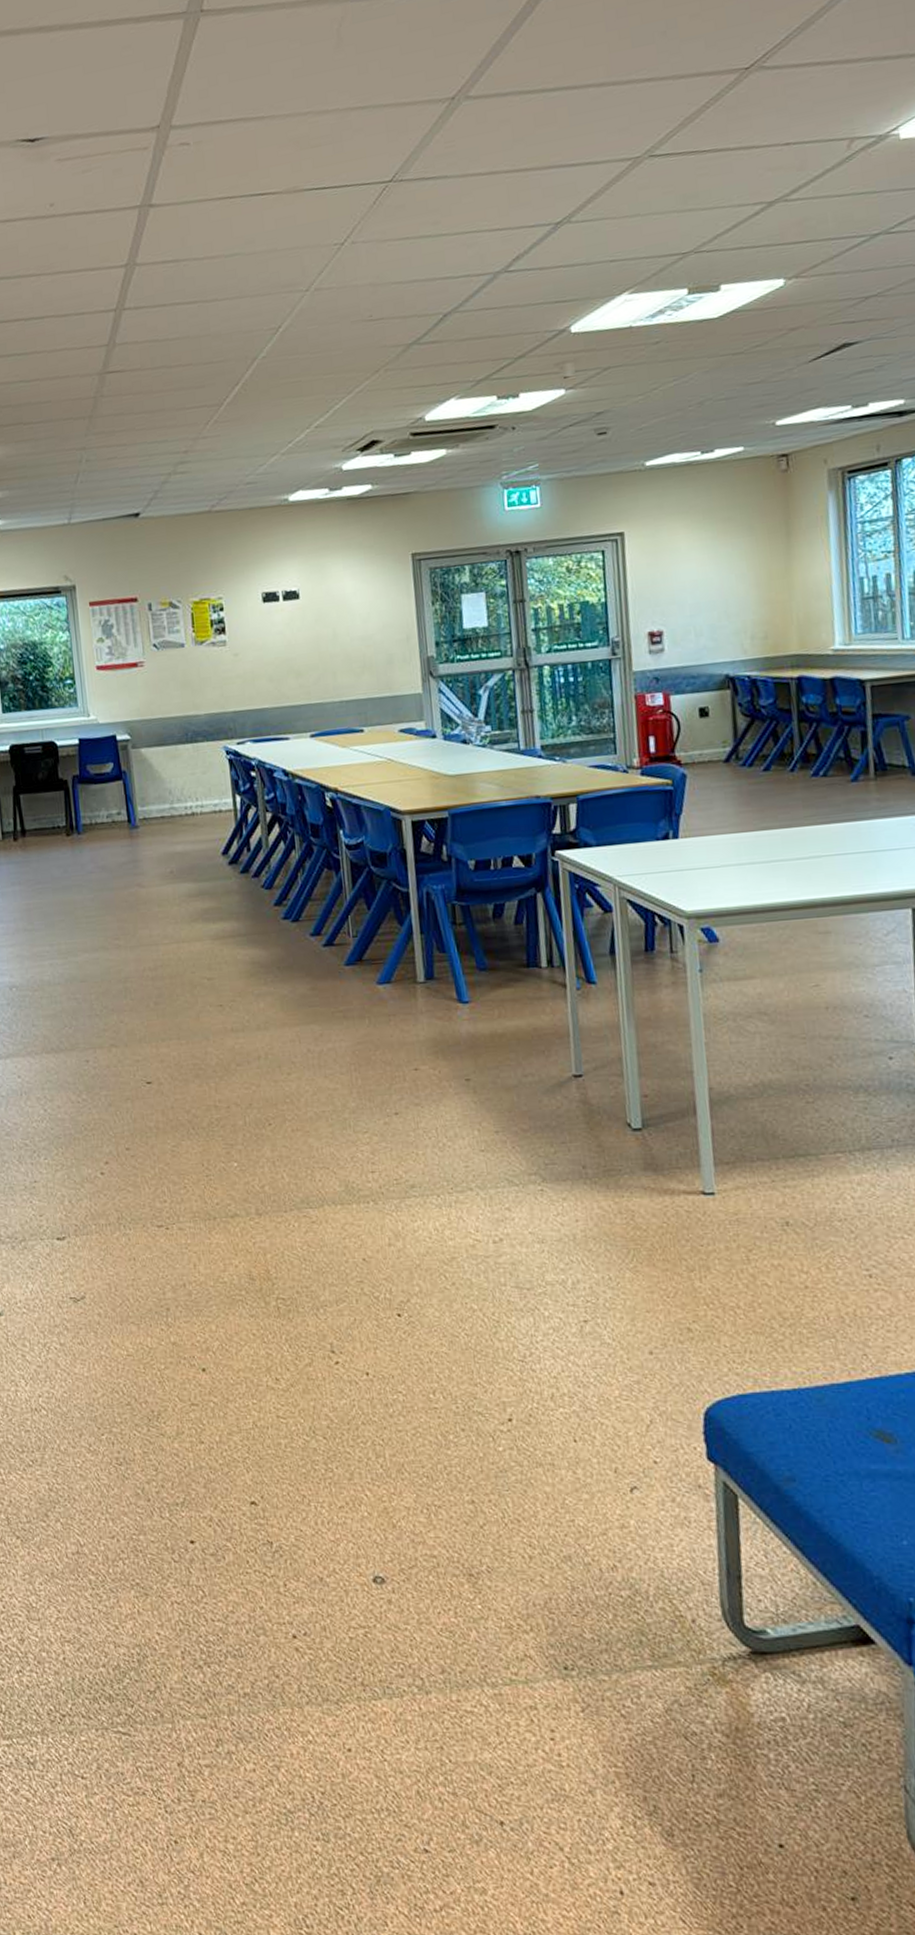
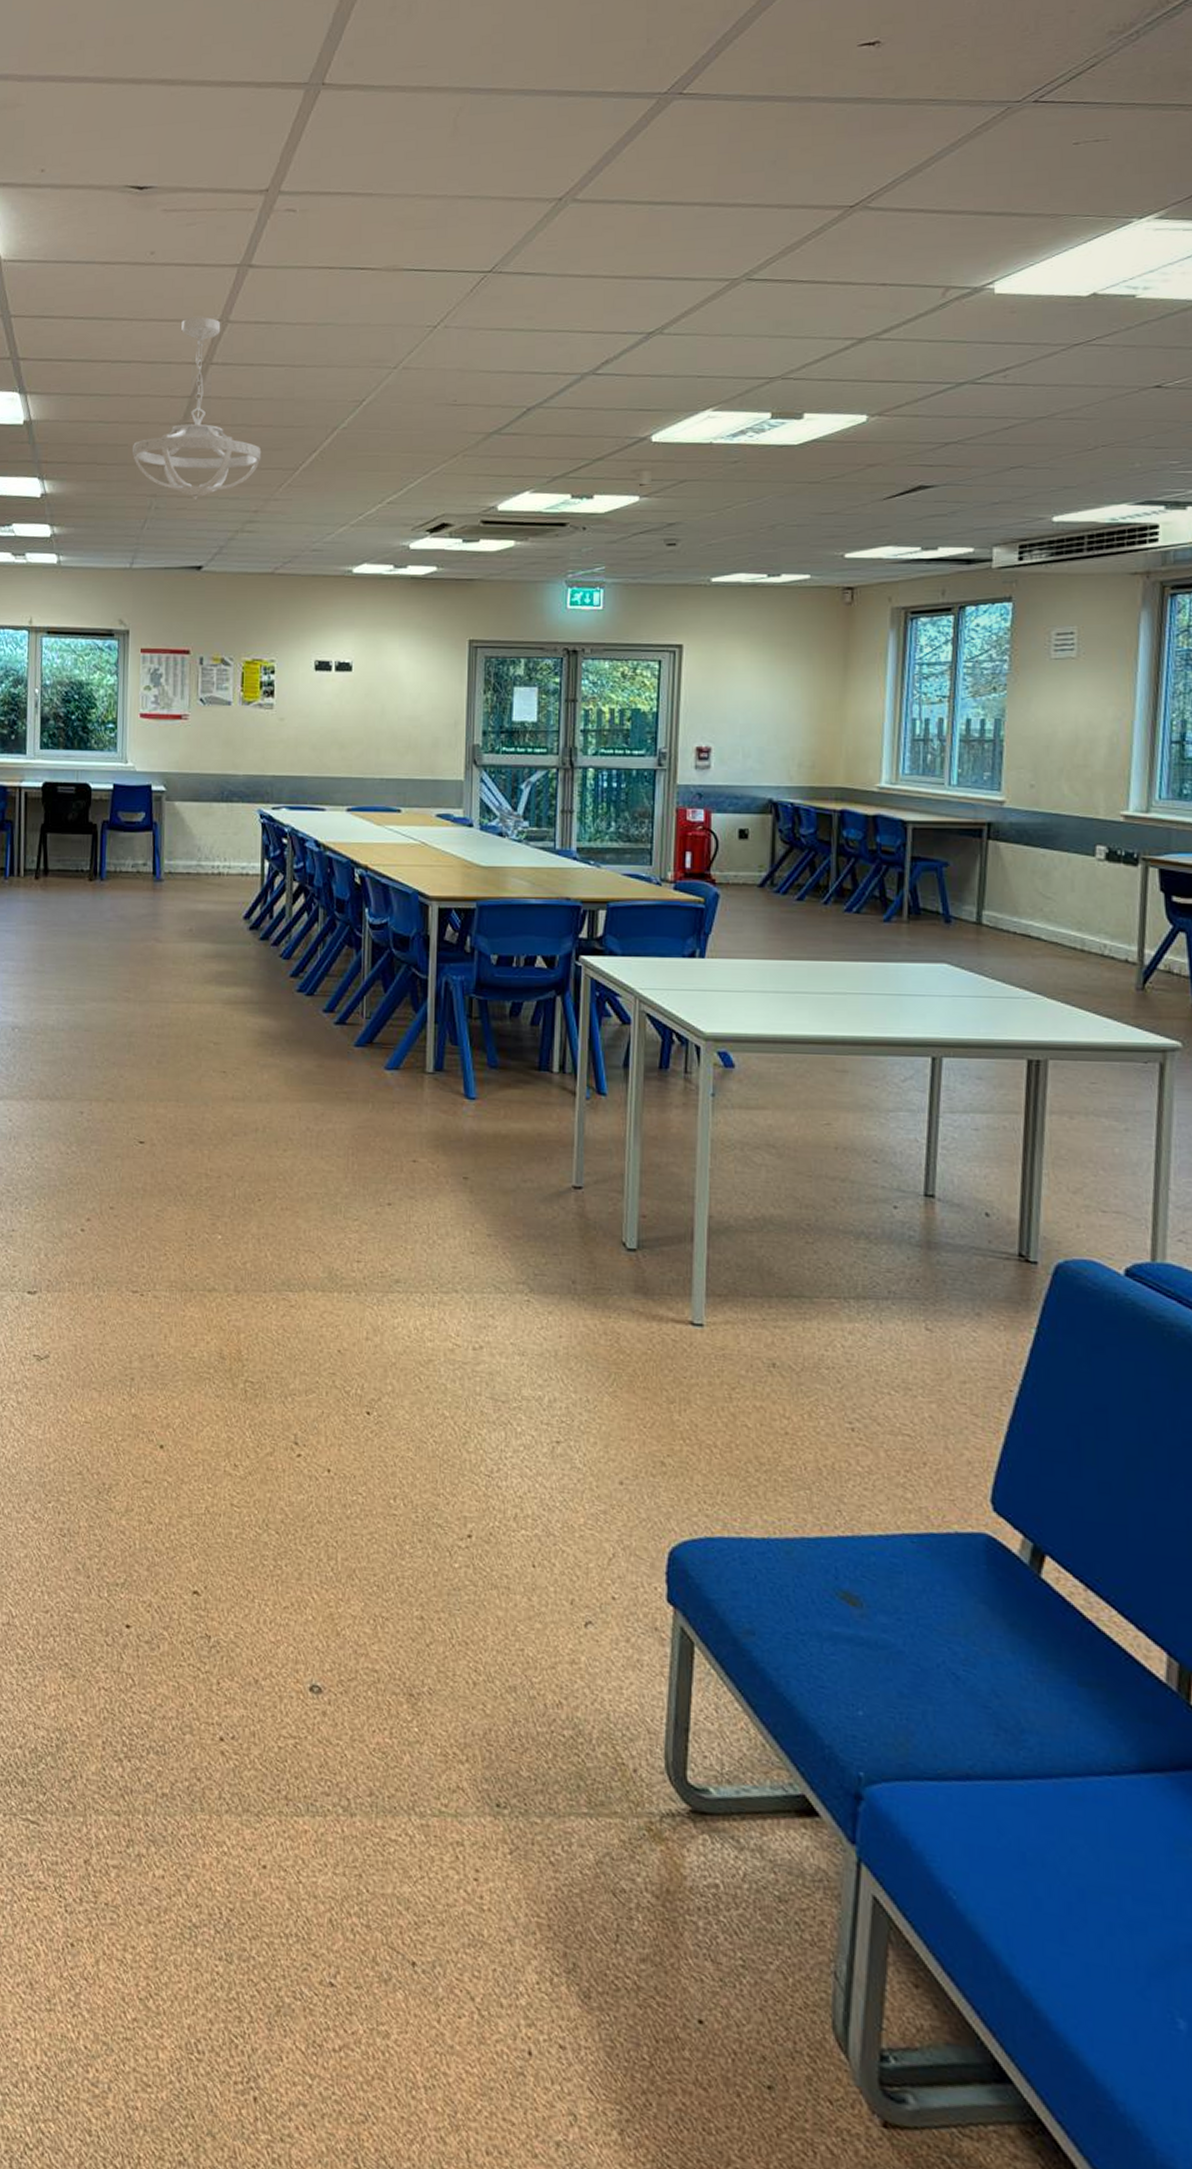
ceiling light fixture: none [56,263,185,449] -> present [133,317,262,501]

